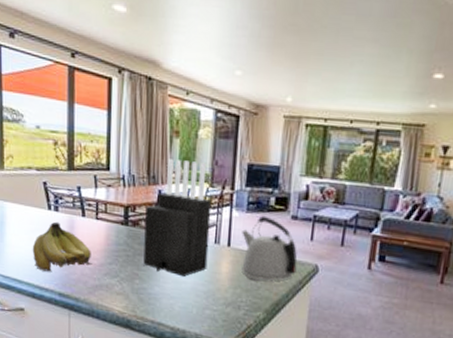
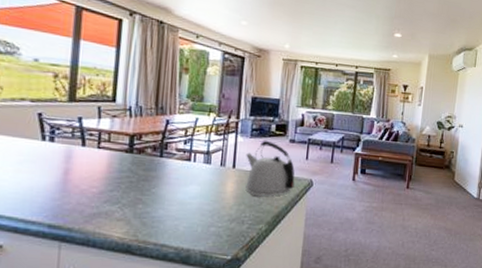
fruit: present [32,221,92,272] -> none [18,152,91,204]
knife block: present [143,159,212,277] -> none [148,92,219,198]

